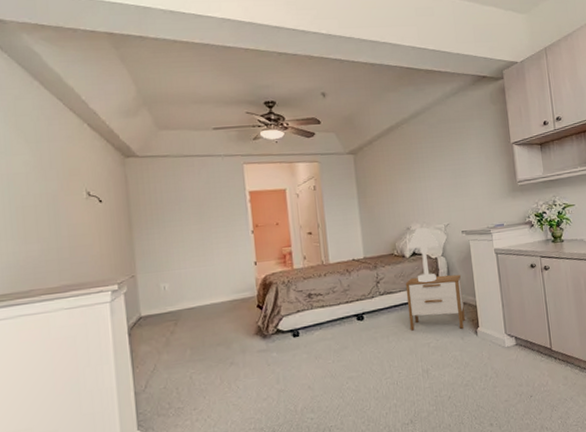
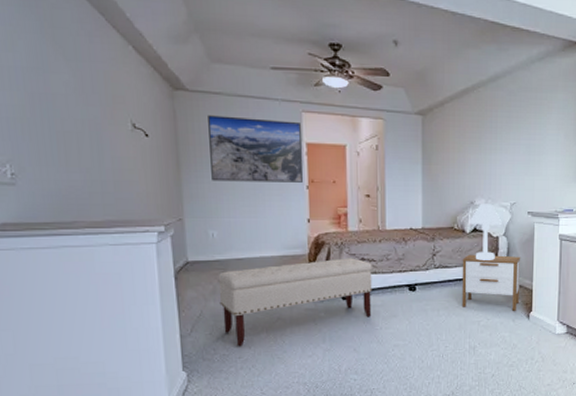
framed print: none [157,173,248,237] -> present [208,115,303,183]
bench: none [170,294,323,398] -> present [218,258,373,347]

